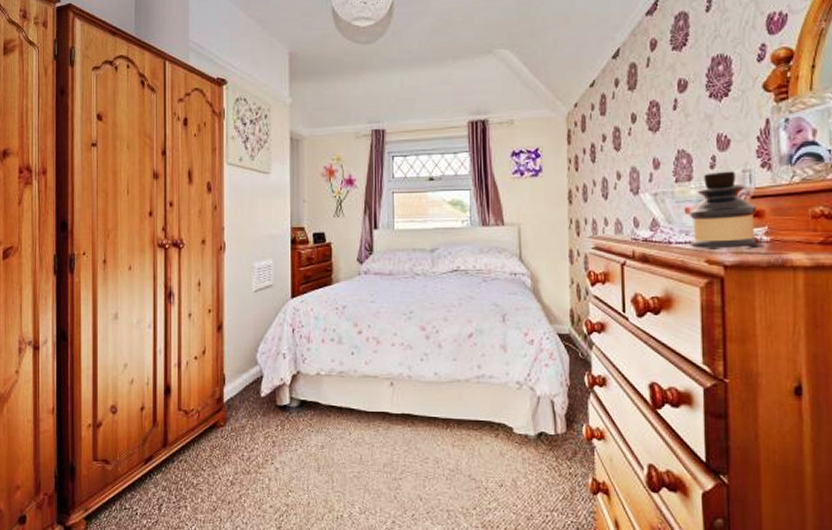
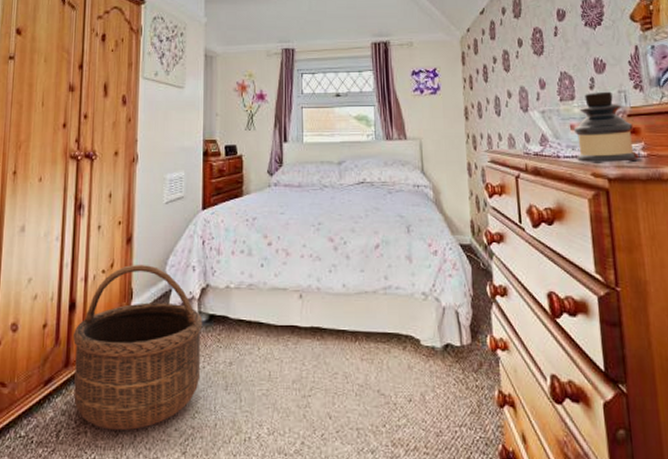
basket: none [169,351,294,506] -> present [72,264,203,430]

